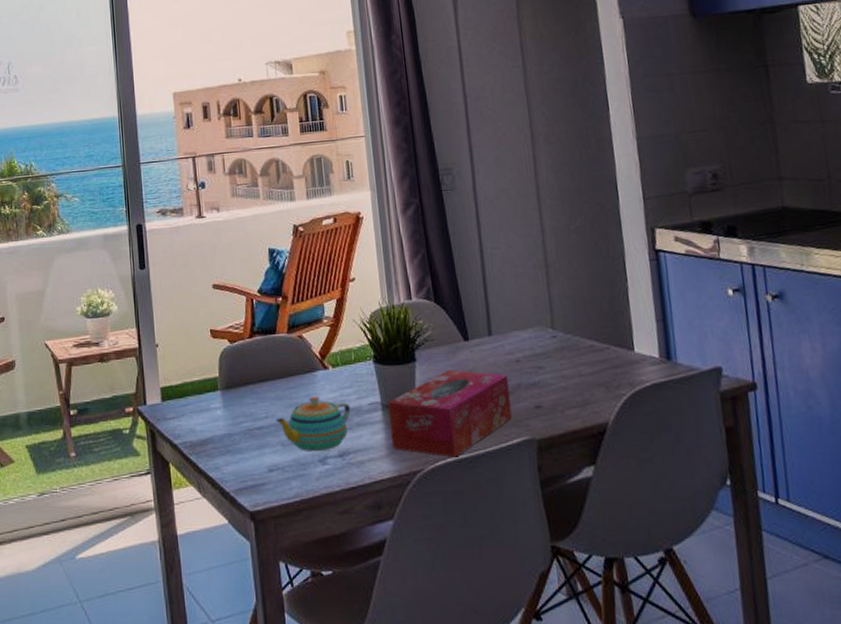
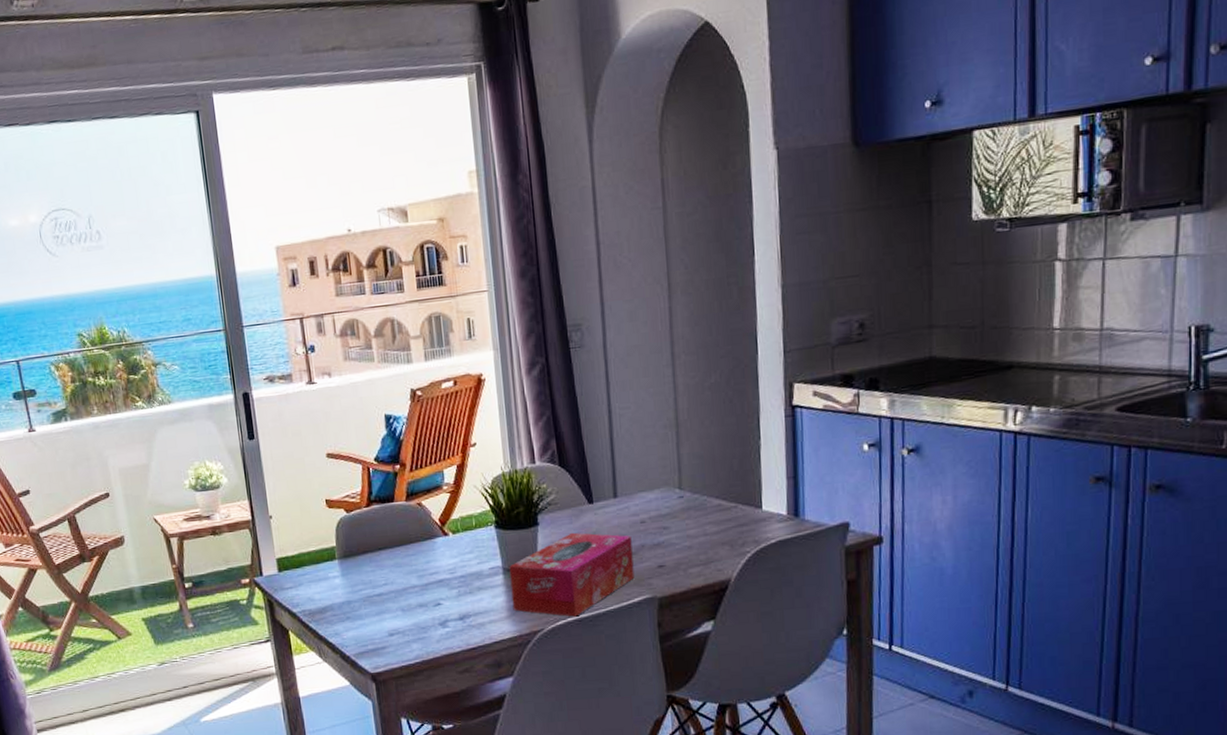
teapot: present [275,397,351,452] -> none [395,563,472,616]

